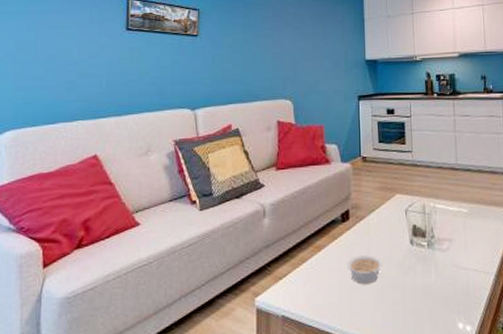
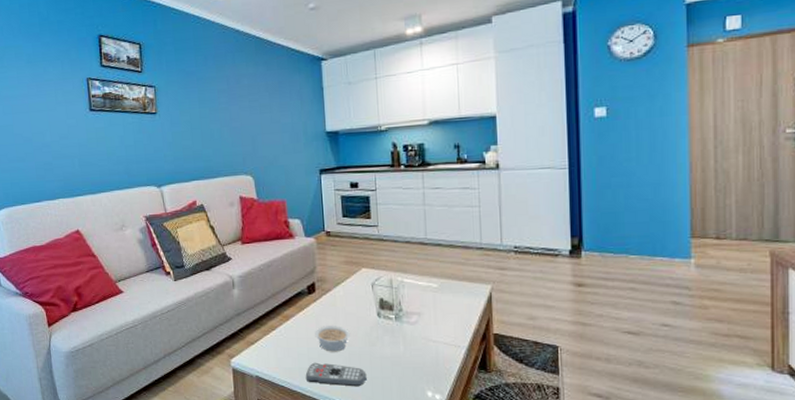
remote control: none [335,296,399,322] -> present [305,362,367,387]

